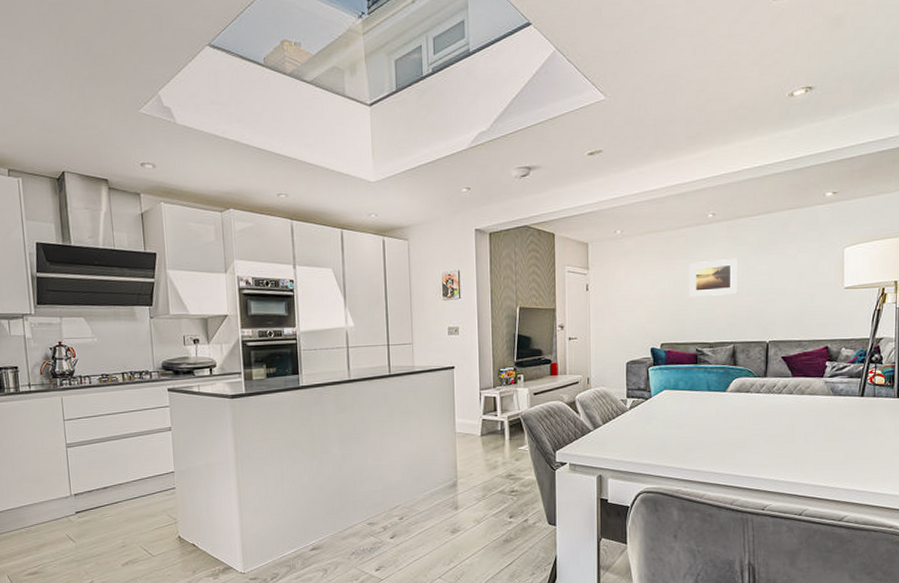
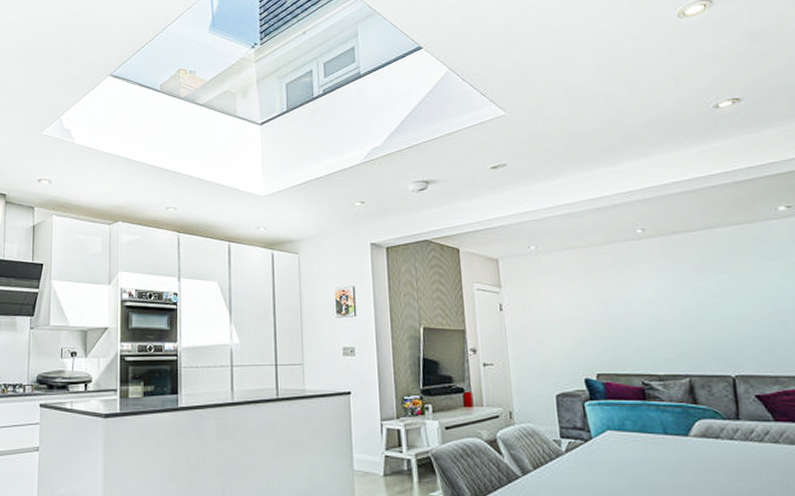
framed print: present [688,257,738,297] -> none [620,277,686,320]

